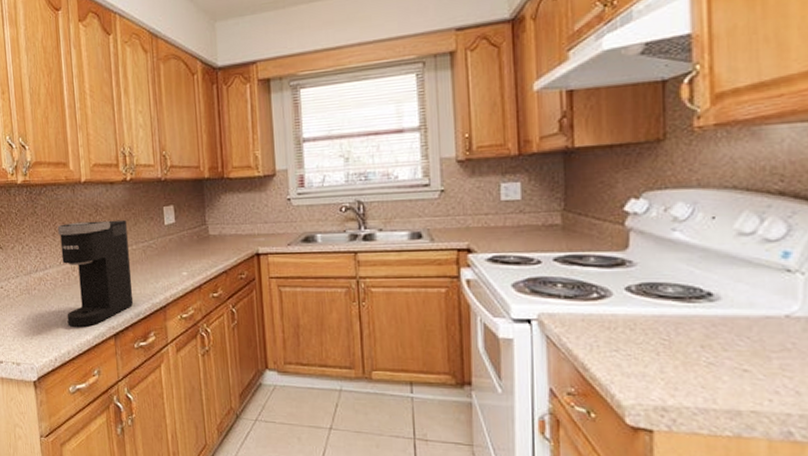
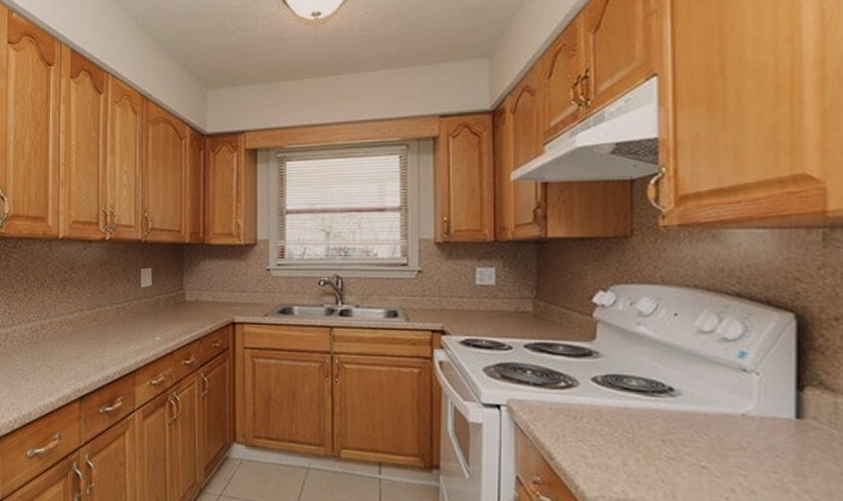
coffee maker: present [57,219,134,327] -> none [29,278,103,388]

